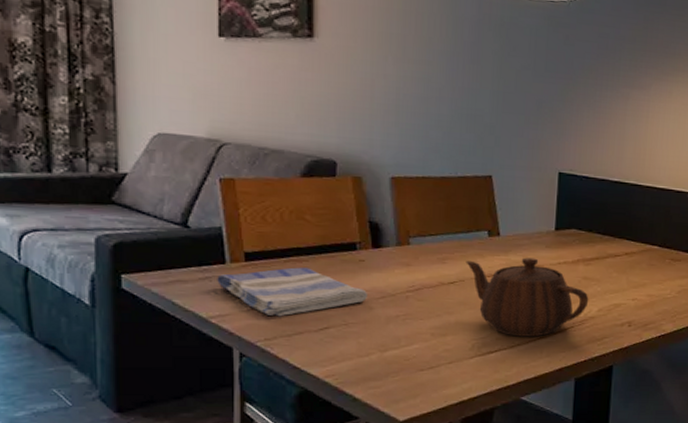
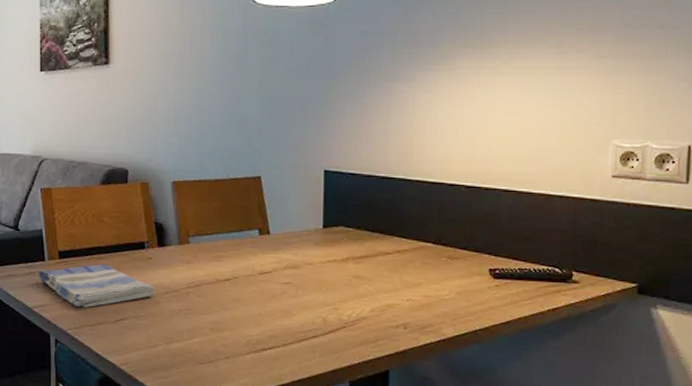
teapot: present [466,257,589,337] -> none [239,255,360,336]

